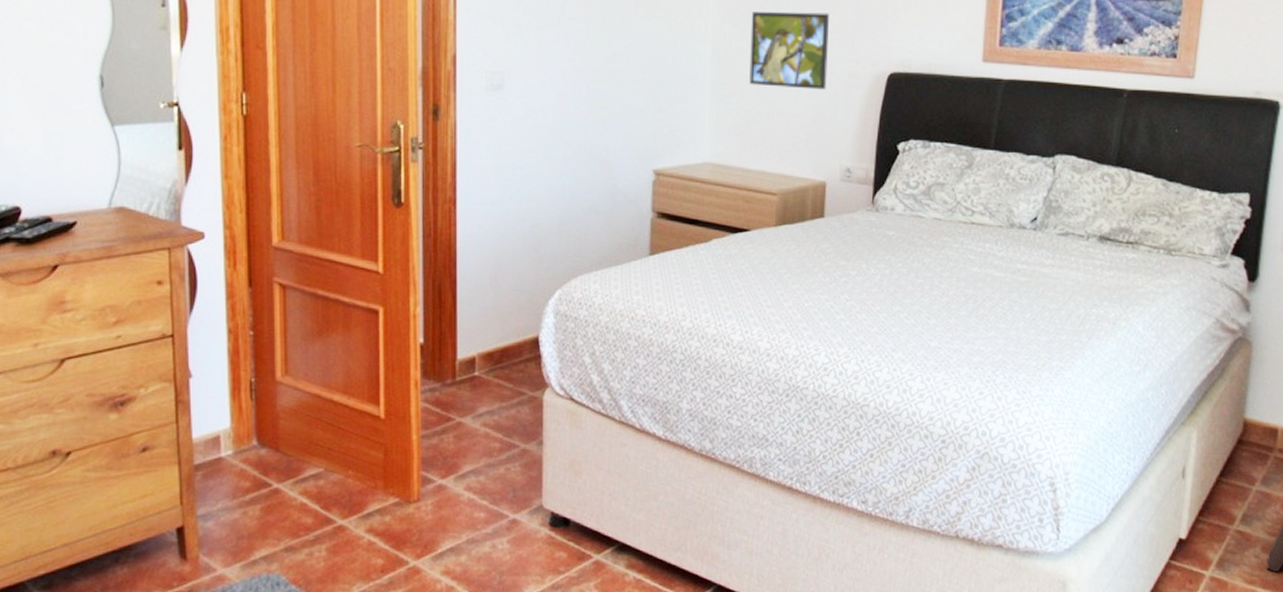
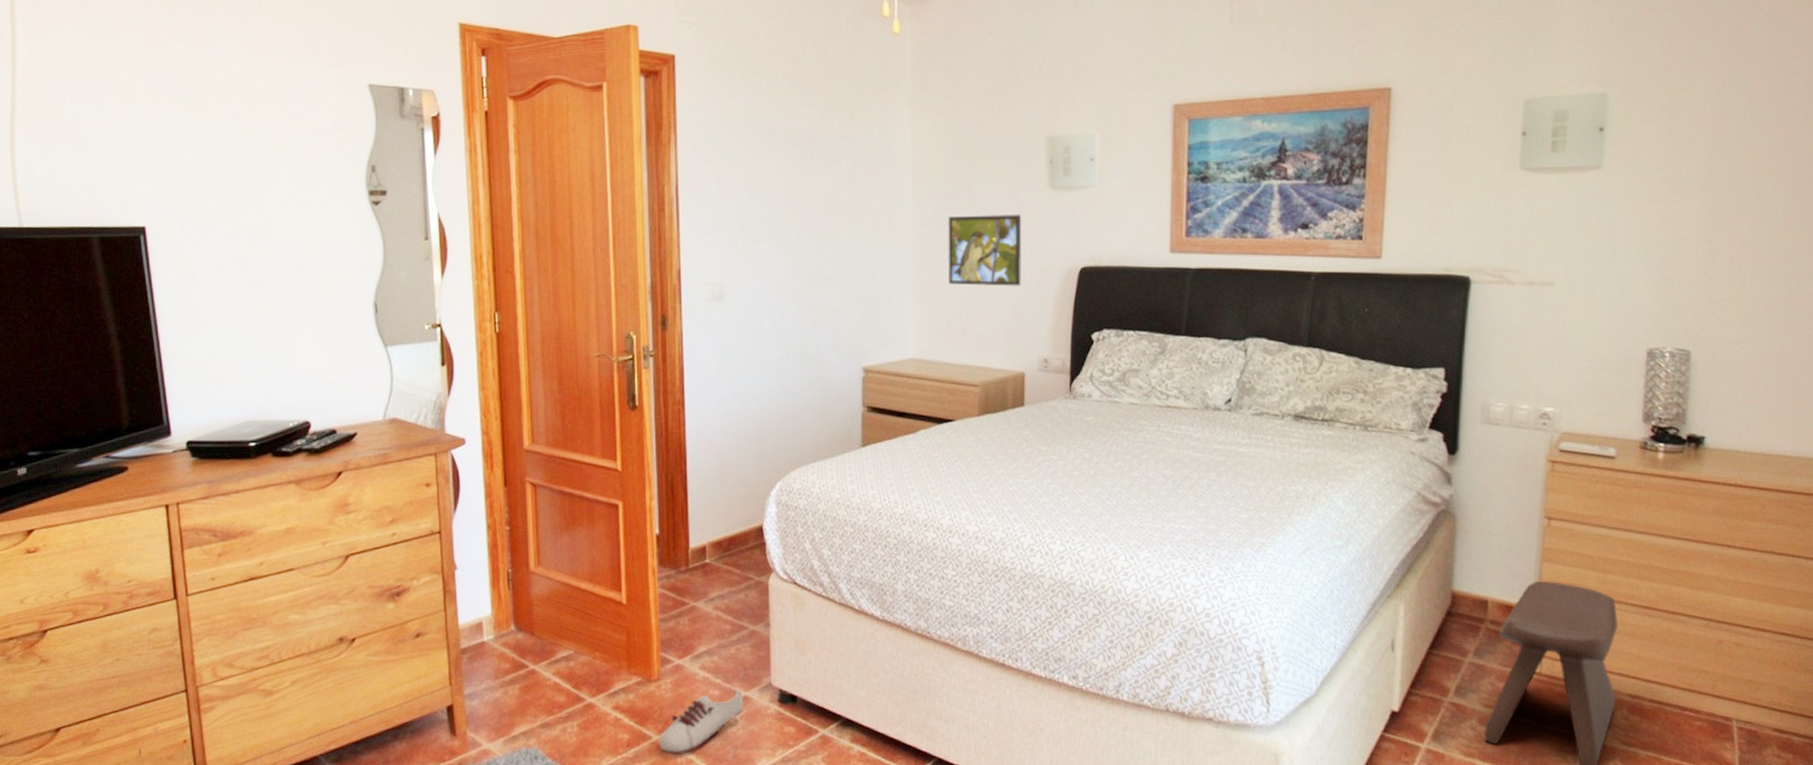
shoe: none [417,512,512,582] -> present [659,690,744,755]

